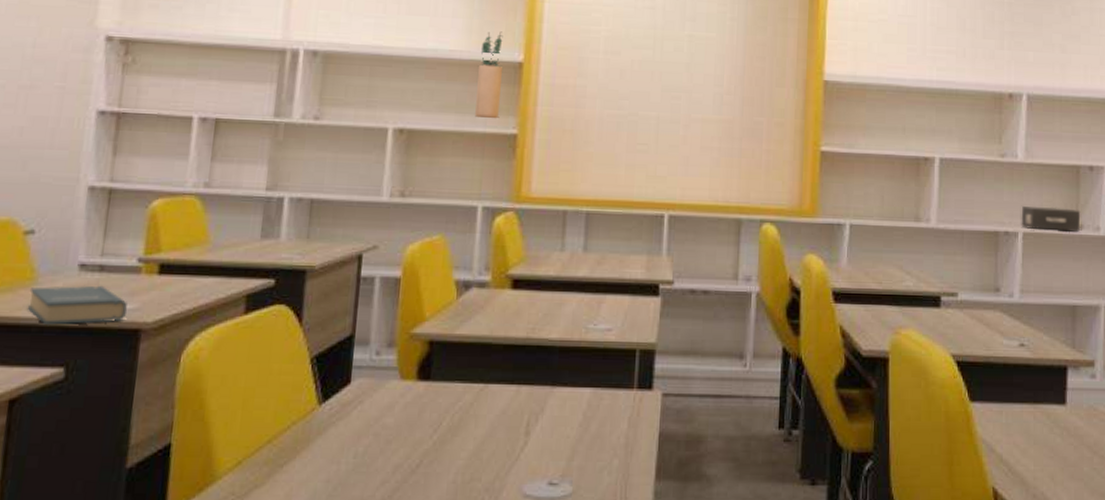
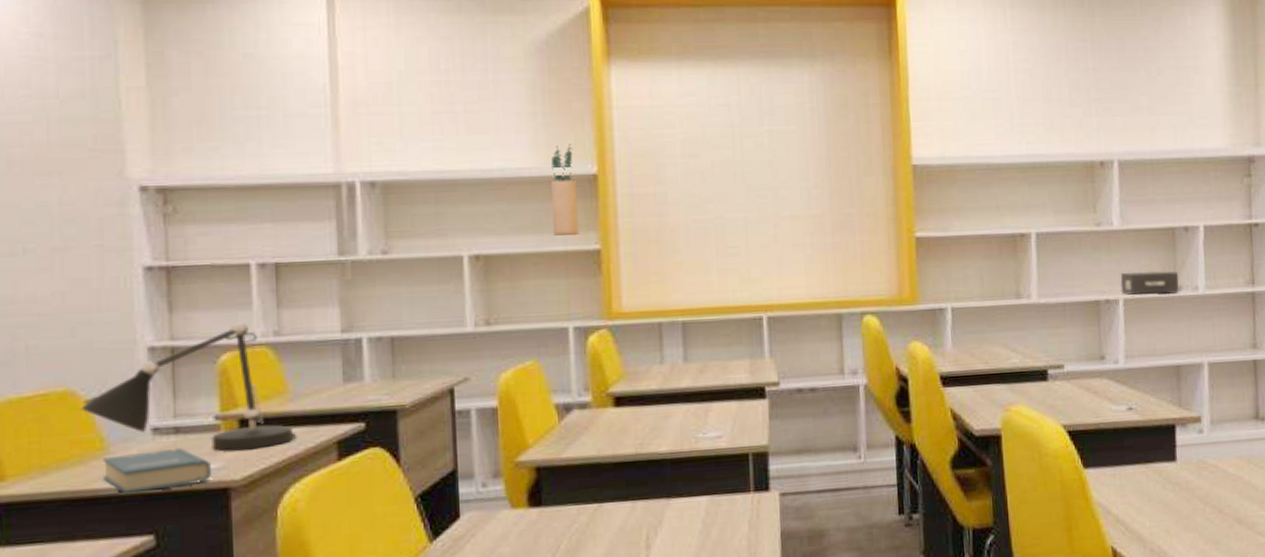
desk lamp: none [18,172,211,294] -> present [80,323,297,451]

